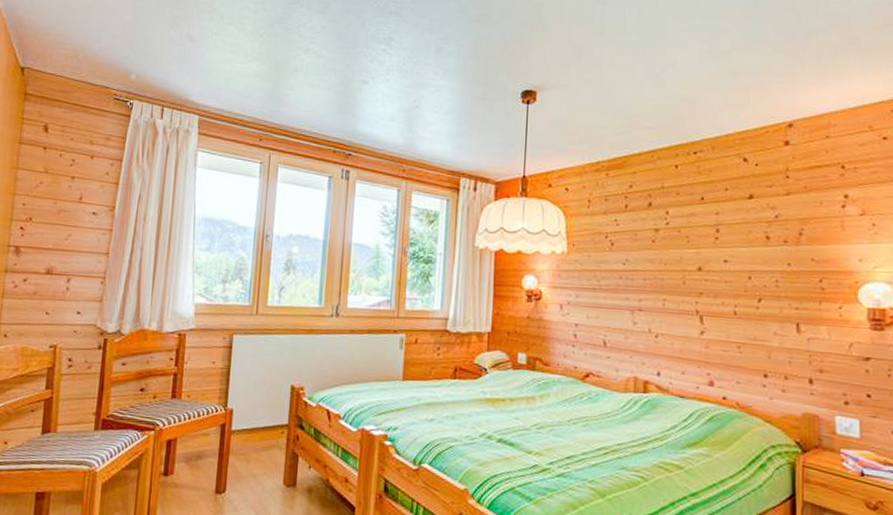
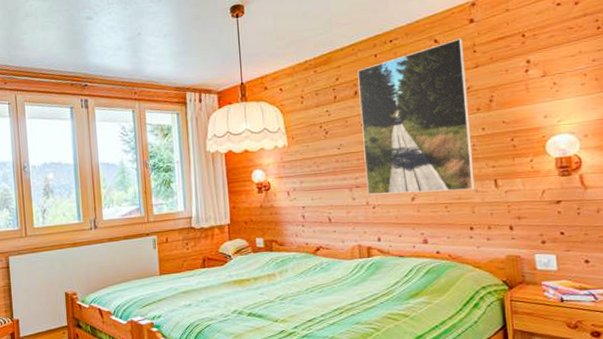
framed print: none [650,160,776,332] -> present [357,38,475,195]

